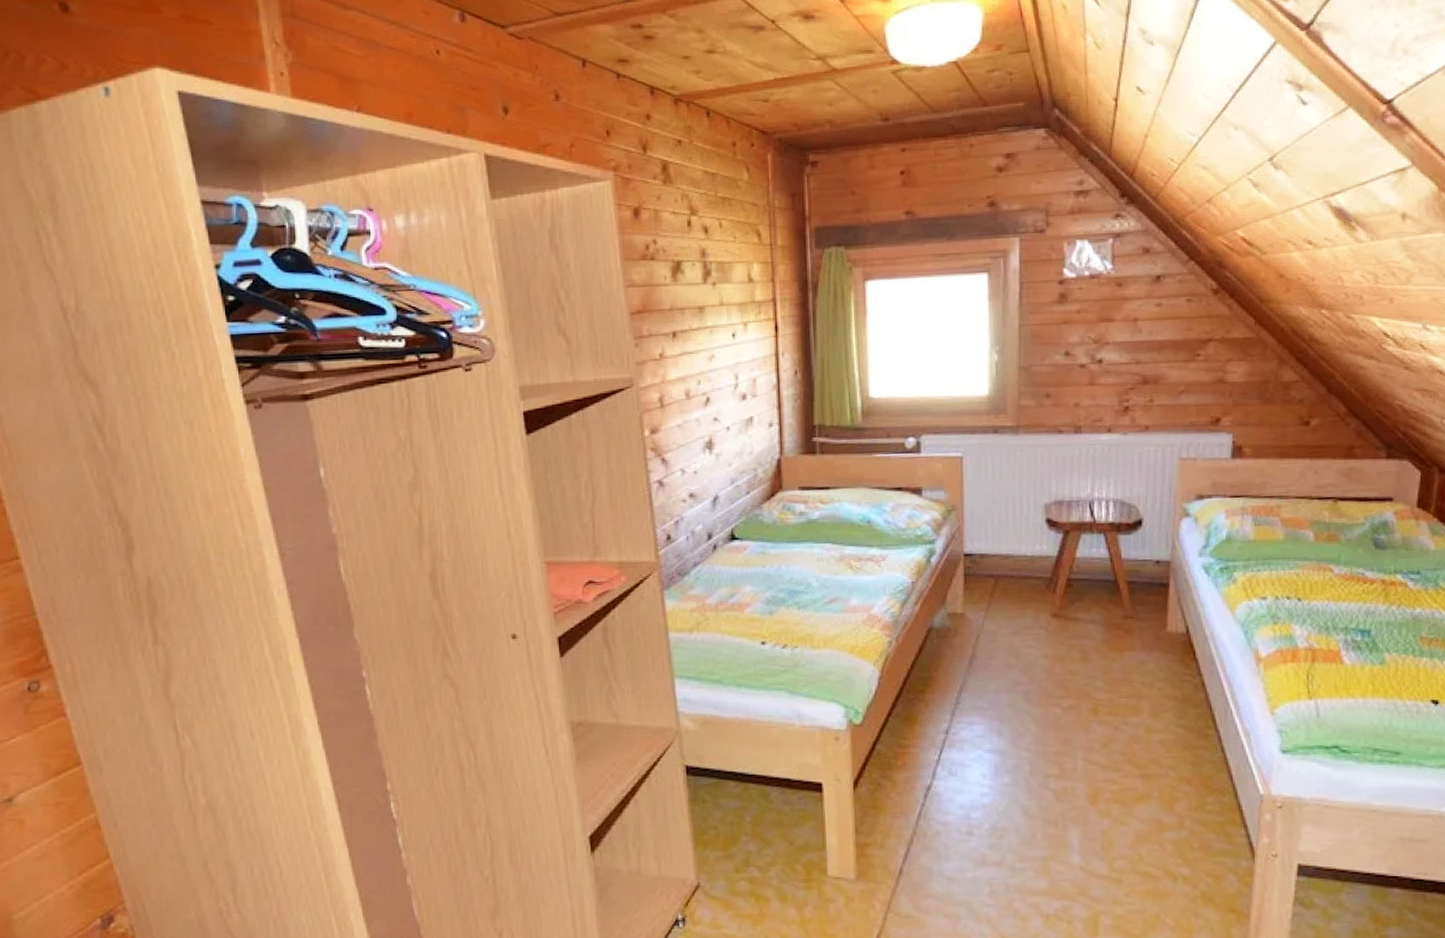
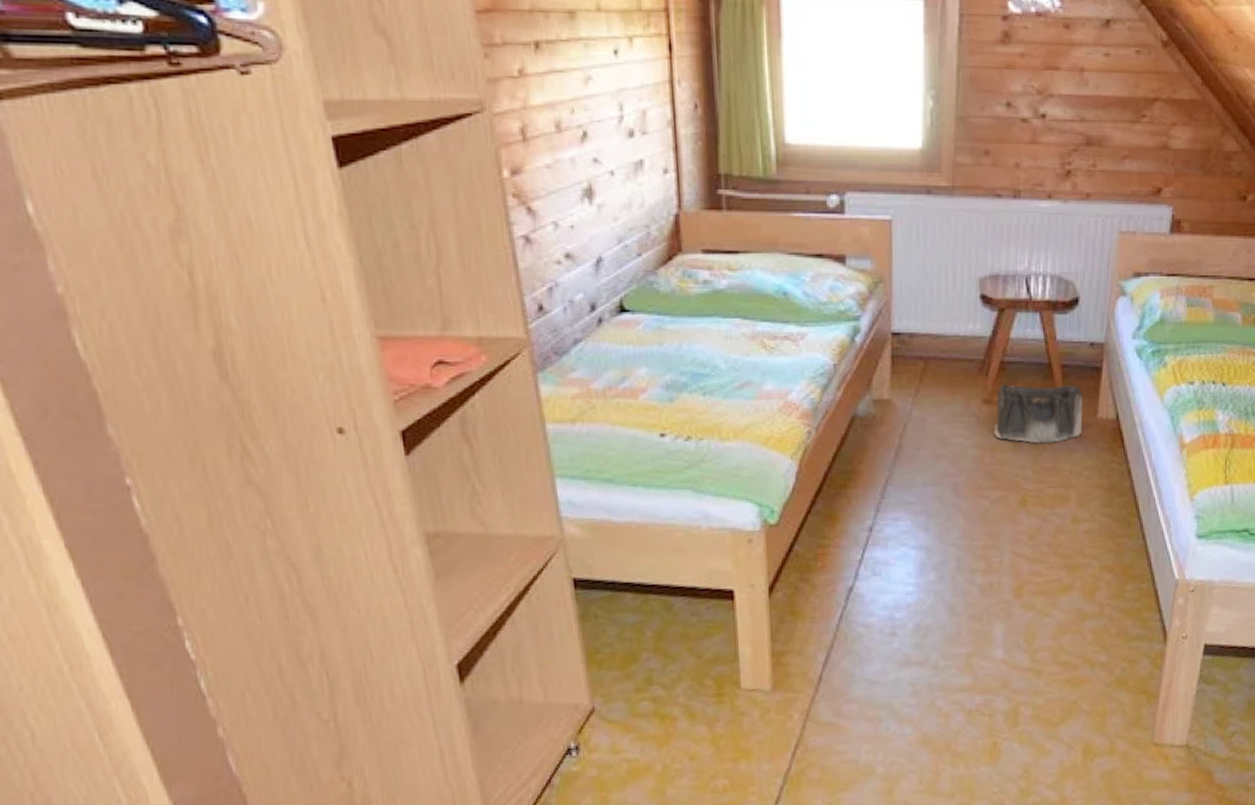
saddlebag: none [1062,599,1152,655] -> present [993,384,1084,444]

